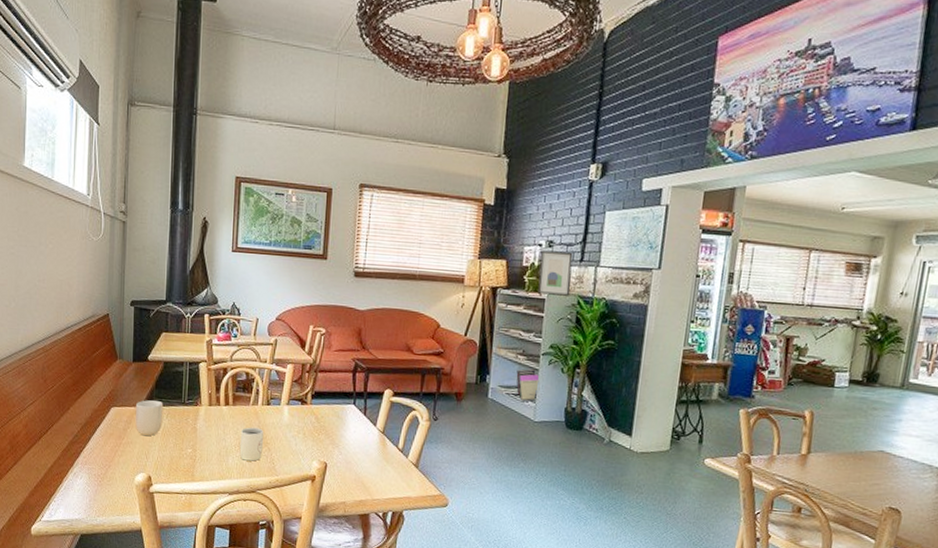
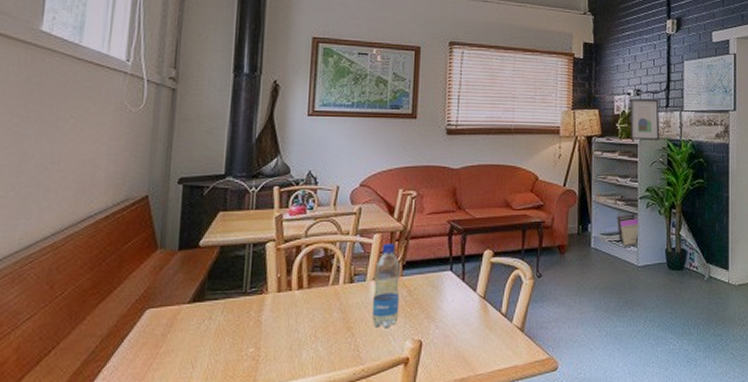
cup: present [135,400,164,437] -> none [178,294,218,340]
mug: present [239,427,264,461] -> none [316,311,347,352]
bottle: none [285,373,311,448] -> present [371,243,401,329]

